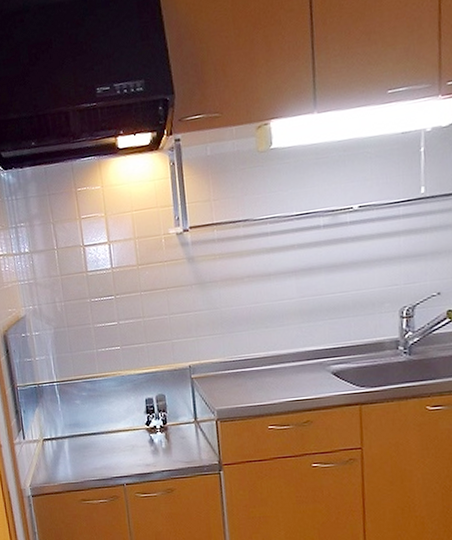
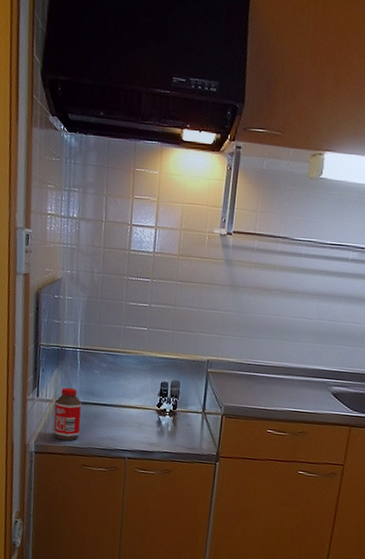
bottle: none [42,423,73,479] -> present [54,387,82,441]

